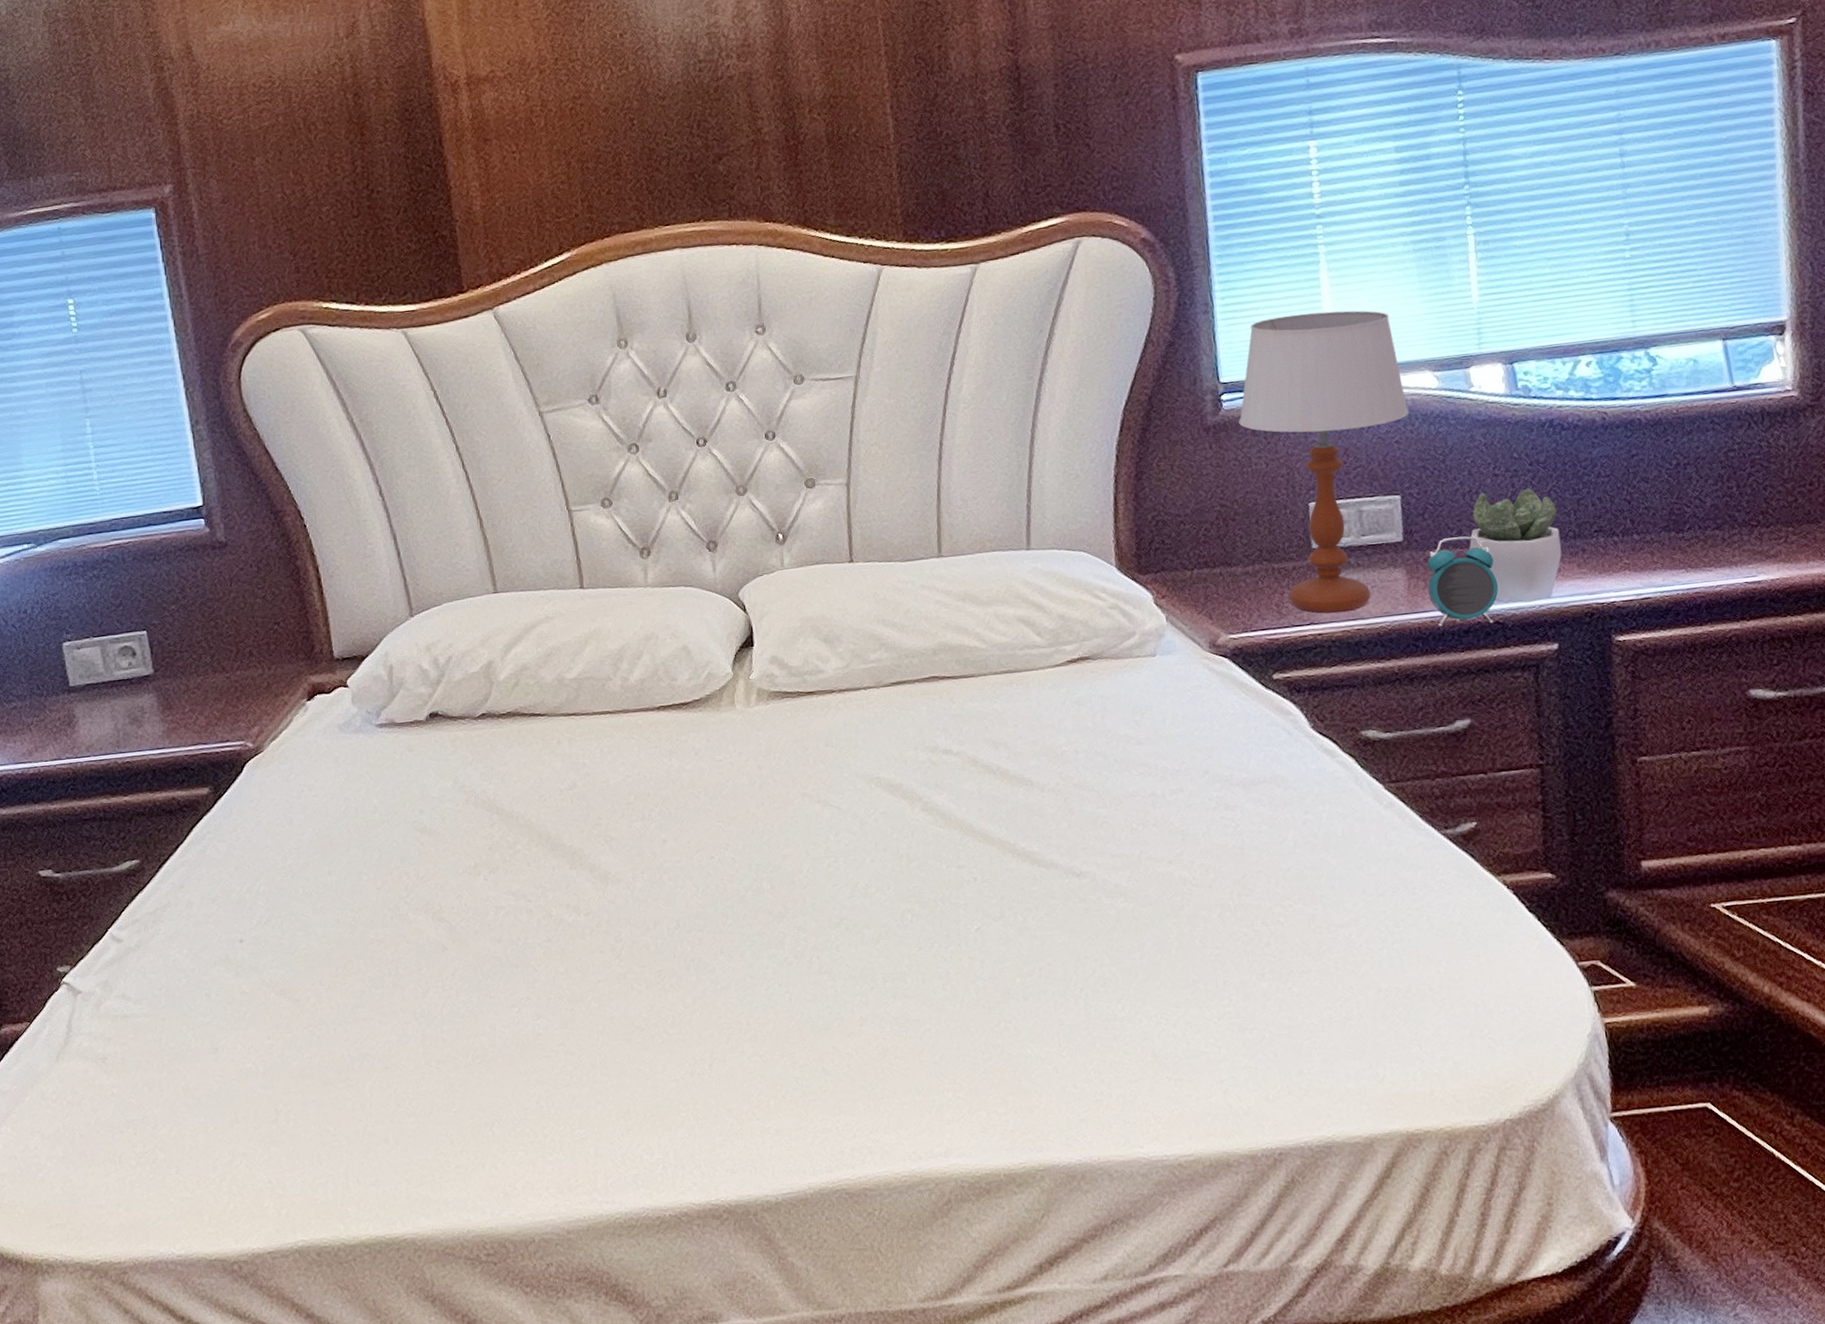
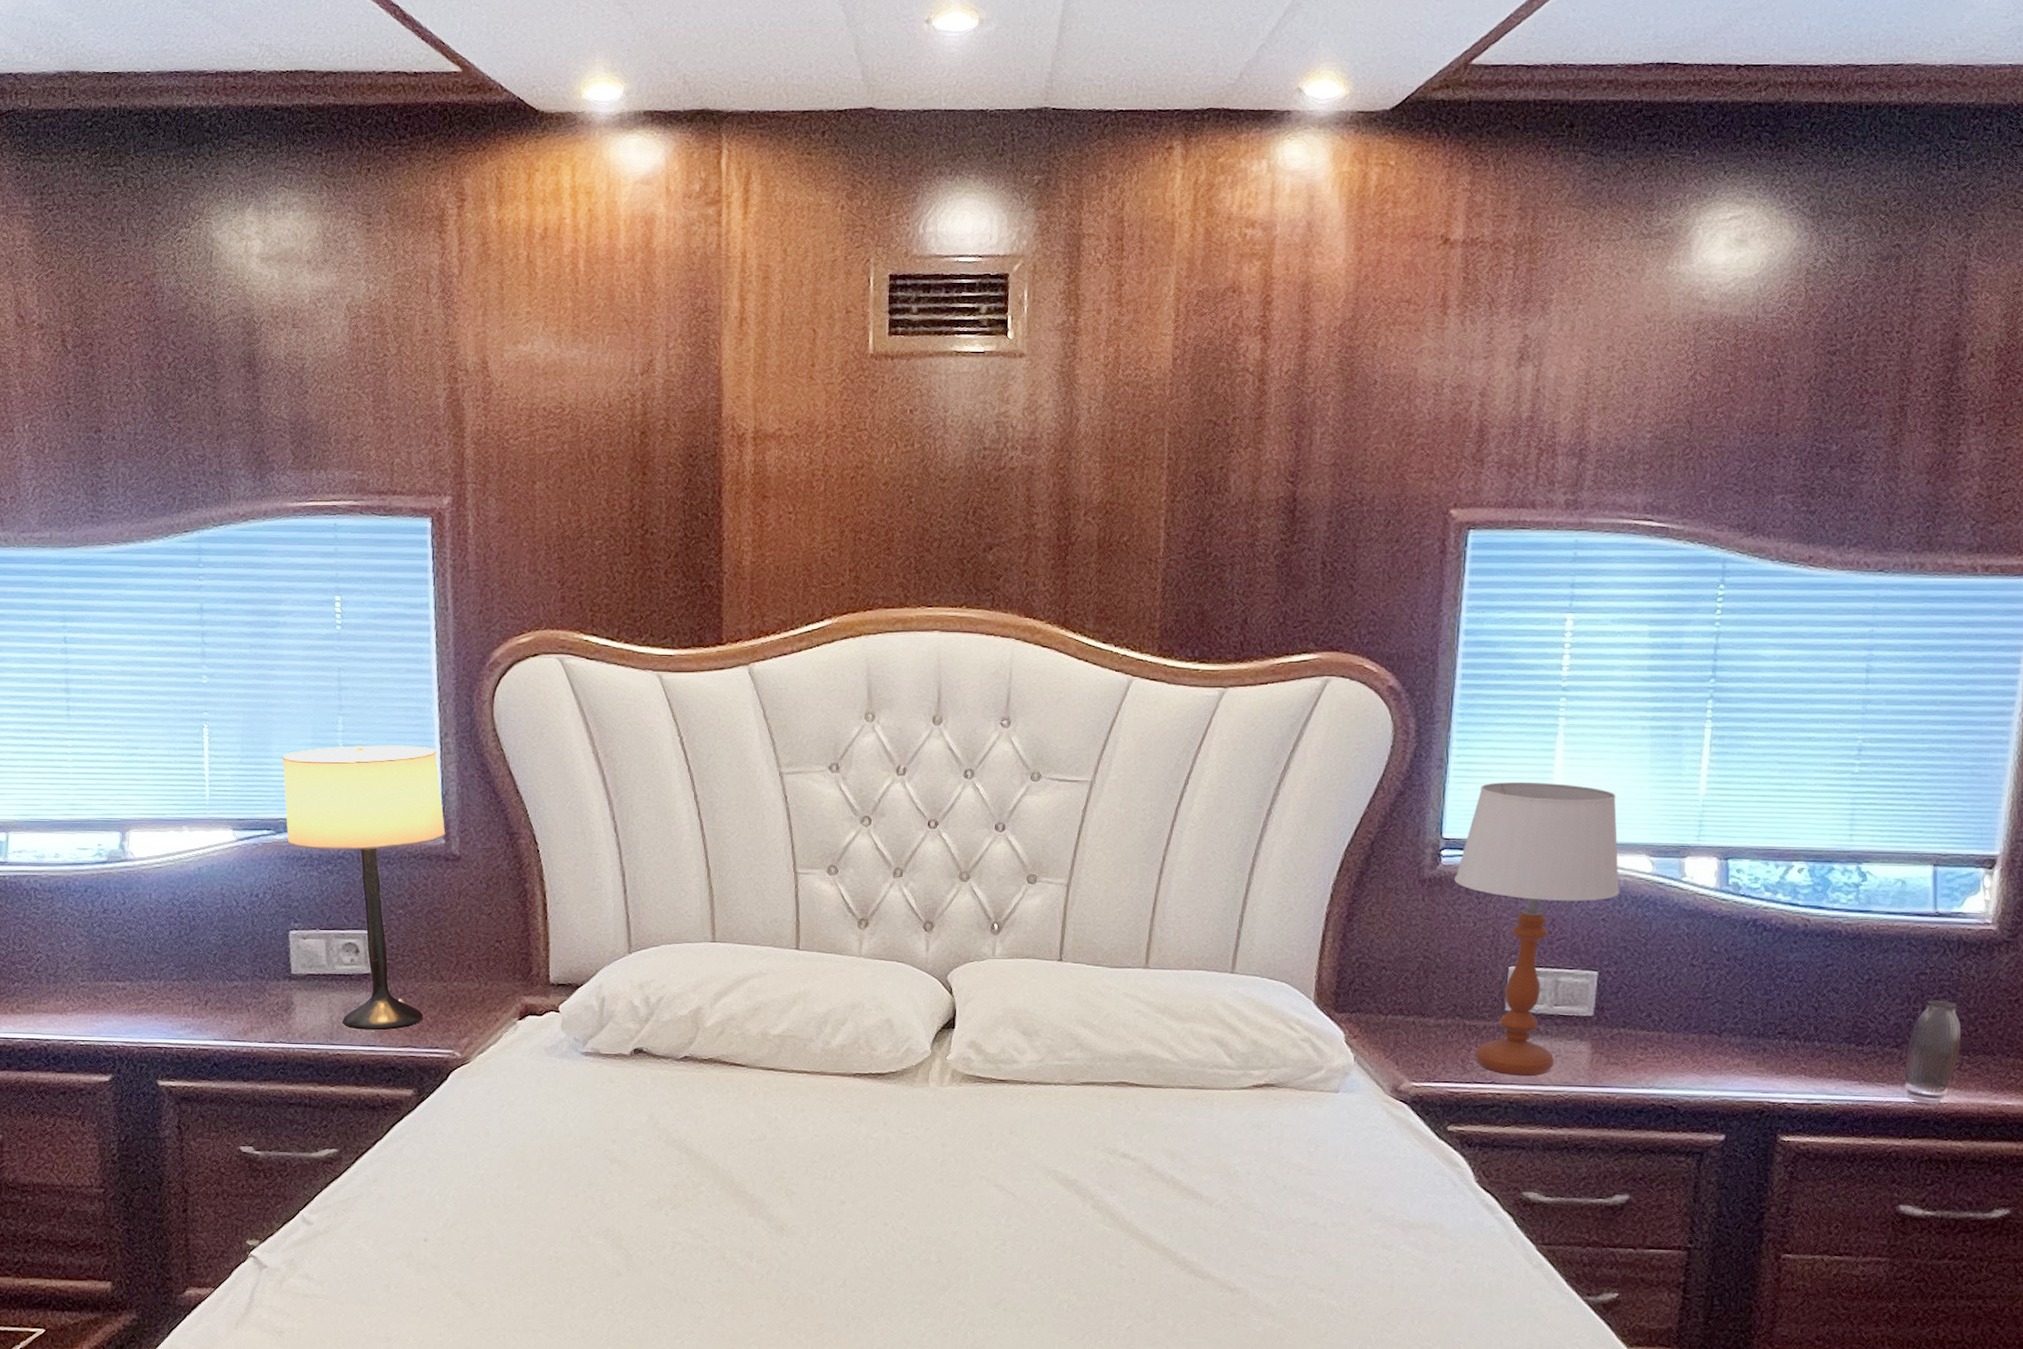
table lamp: none [33,437,210,735] -> present [282,745,446,1031]
alarm clock: present [1427,536,1499,628] -> none [1609,1019,1678,1108]
succulent plant: present [1469,488,1562,603] -> none [1656,981,1745,1092]
vase: none [1728,474,1784,583] -> present [1905,1000,1962,1104]

